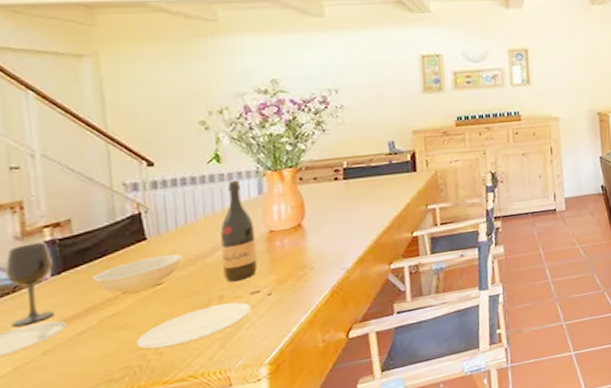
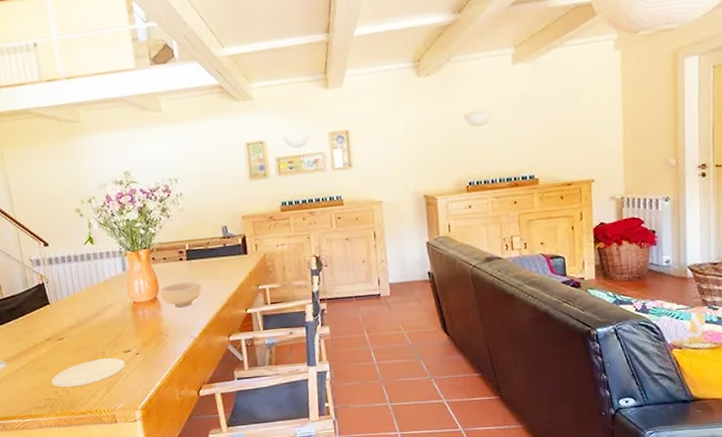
bowl: present [93,254,182,294] -> none [19,317,74,344]
wine bottle: present [220,180,258,282] -> none [98,258,127,342]
bowl: none [306,202,360,235] -> present [160,280,202,308]

